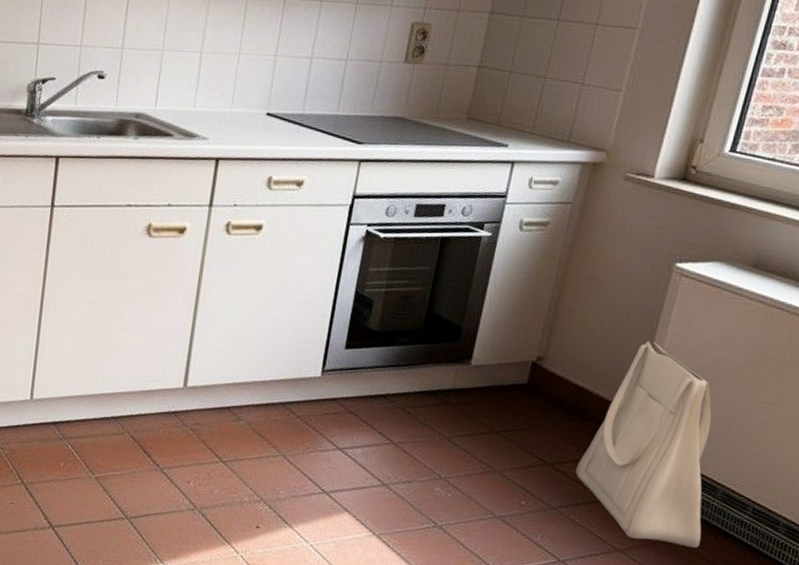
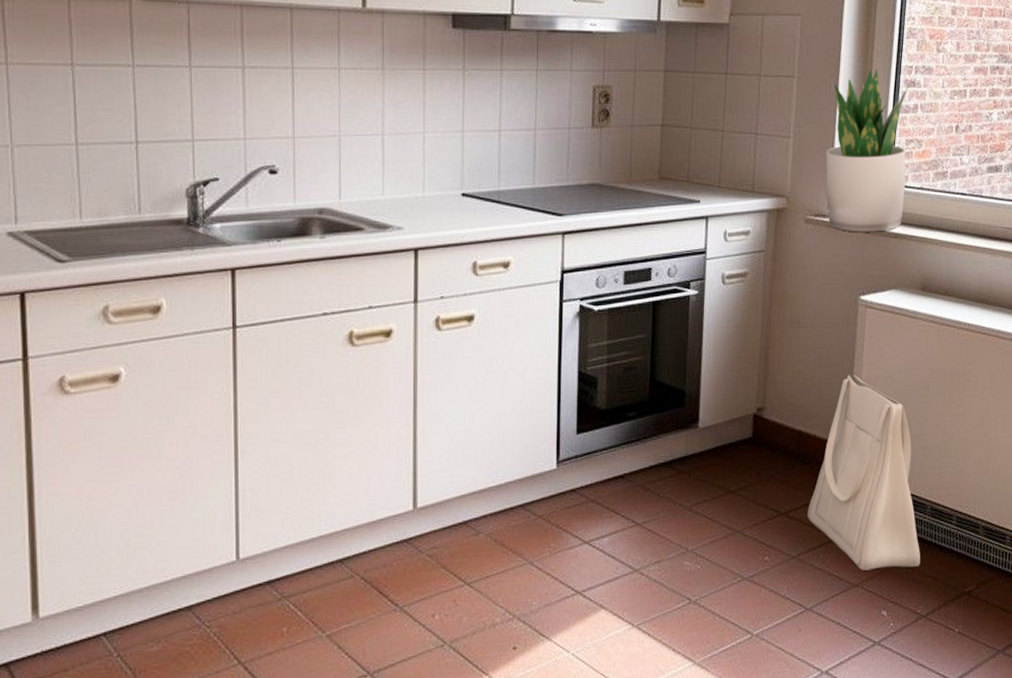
planter: none [652,27,778,200] -> present [825,69,909,233]

